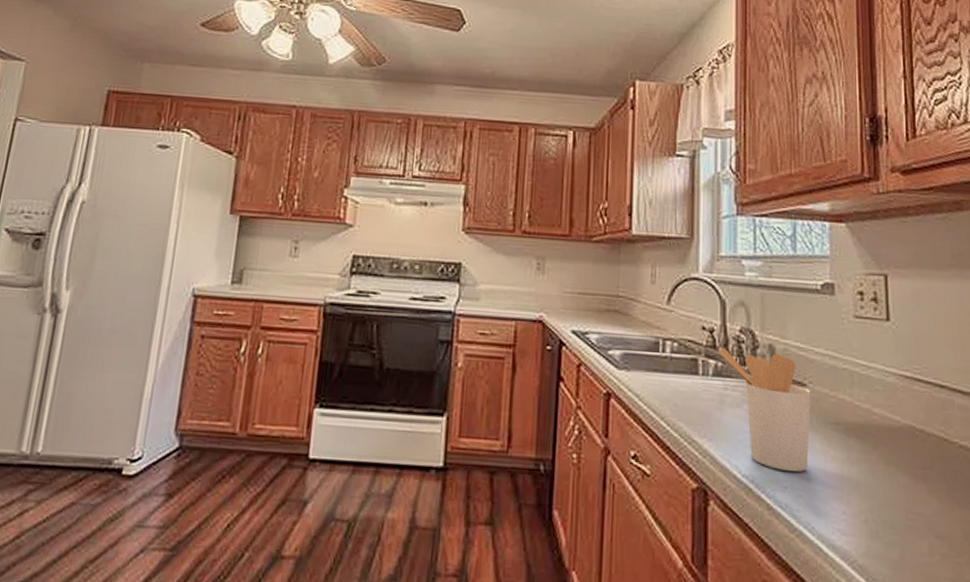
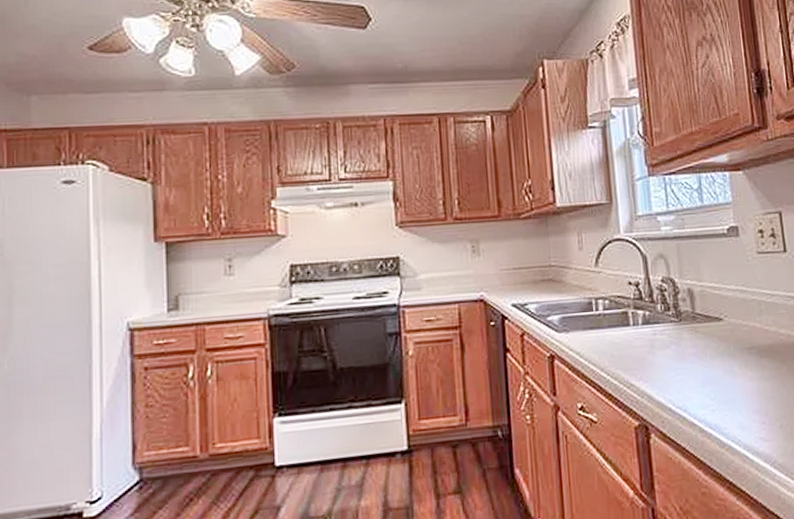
utensil holder: present [717,347,811,472] -> none [644,296,731,397]

